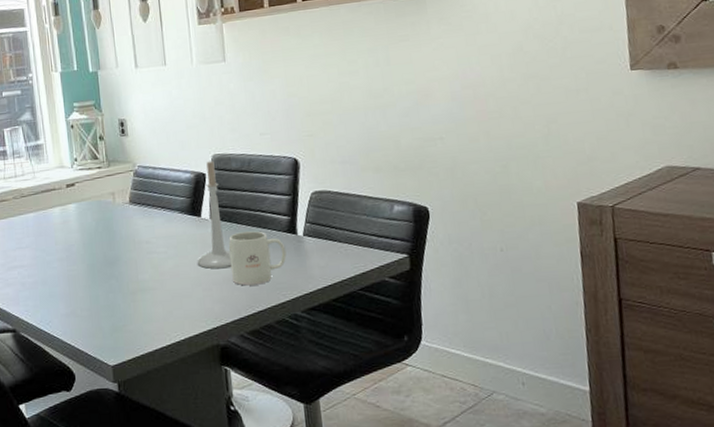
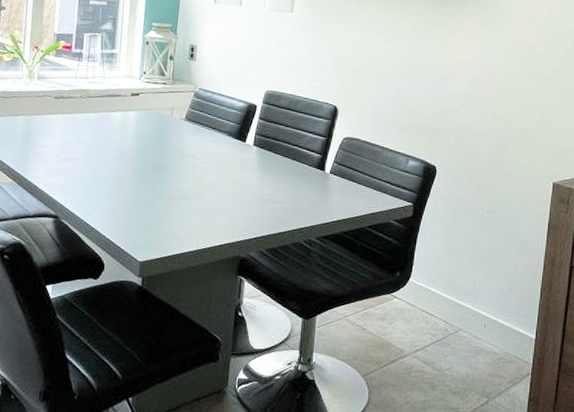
candlestick: present [197,161,232,269] -> none [234,95,267,190]
mug: present [228,231,287,286] -> none [262,161,313,210]

